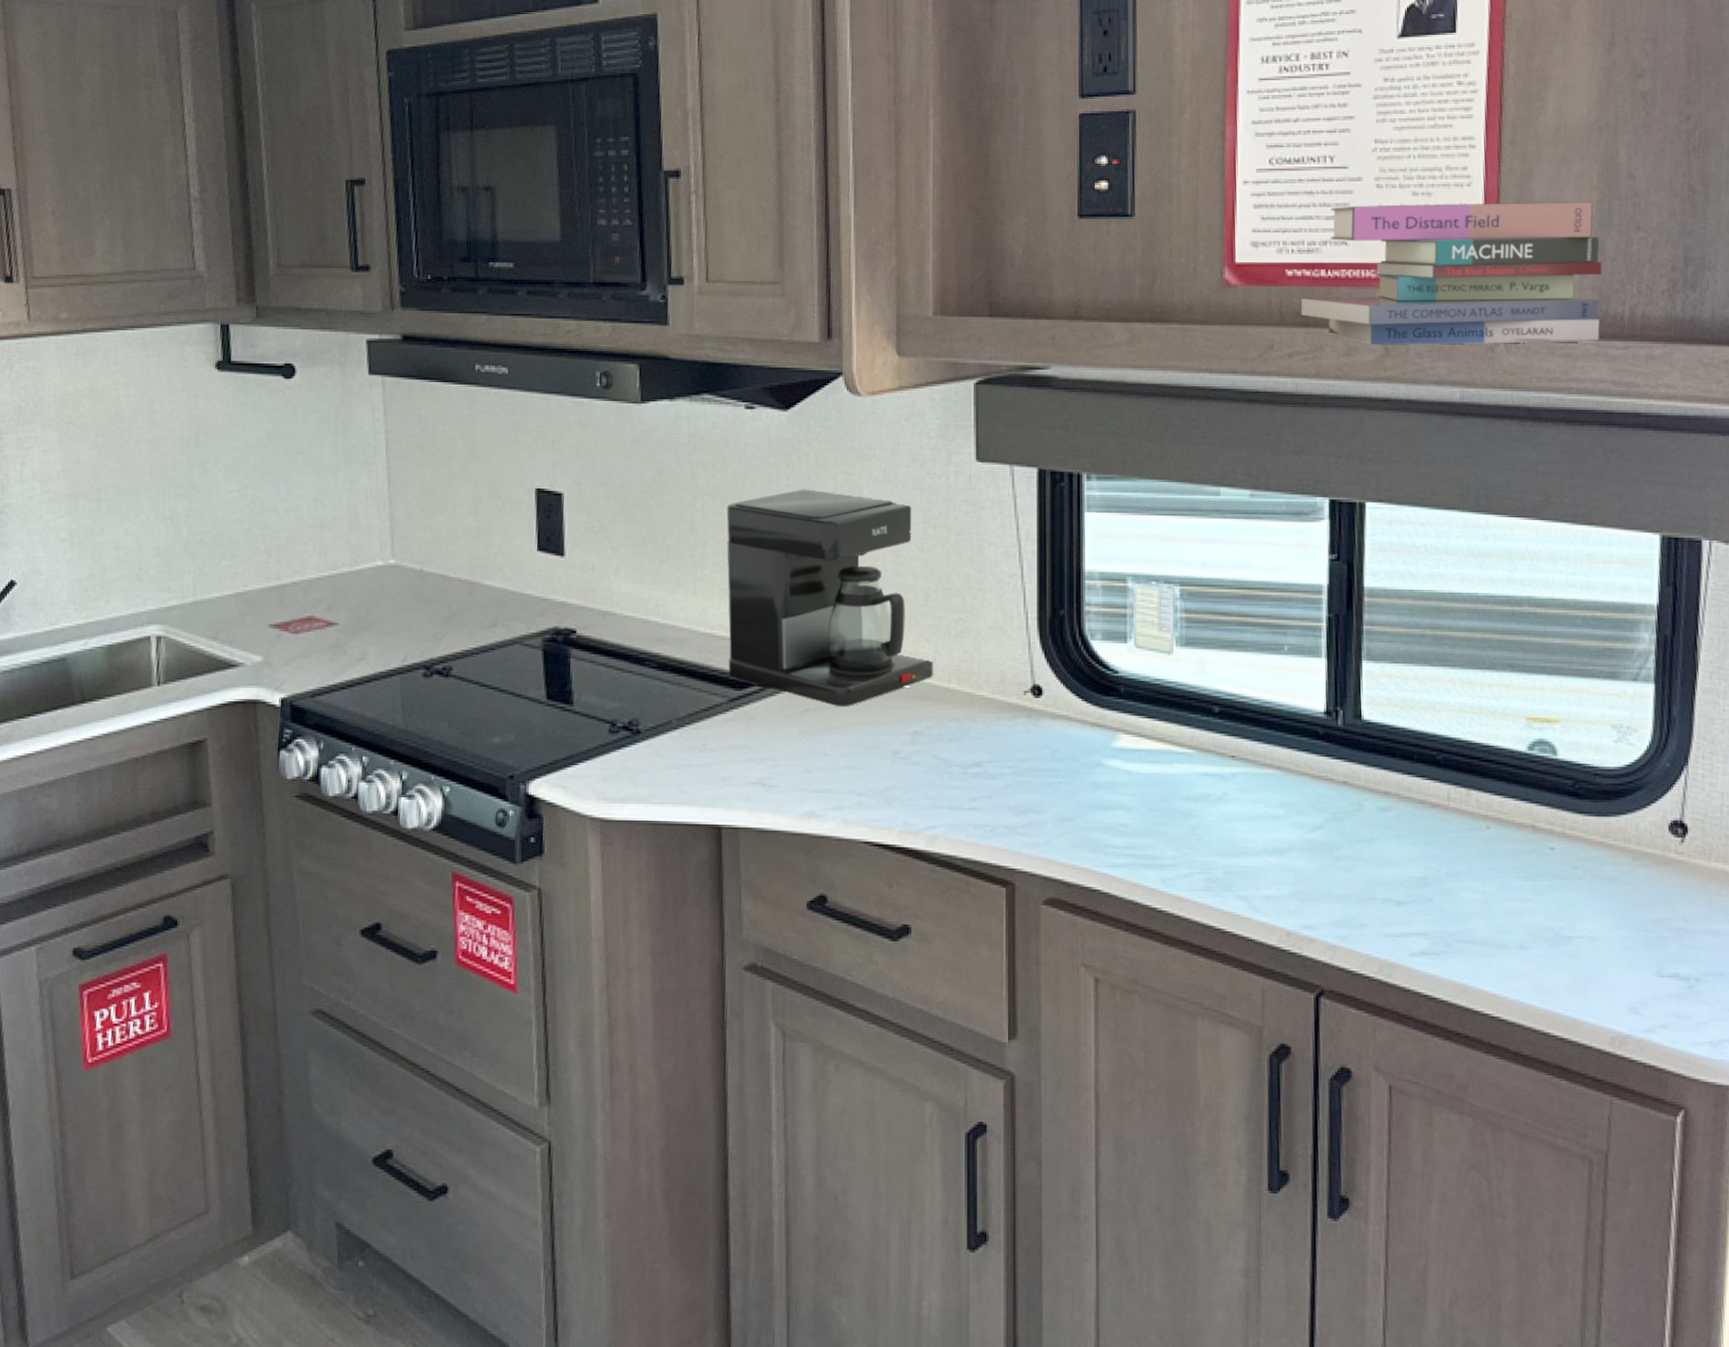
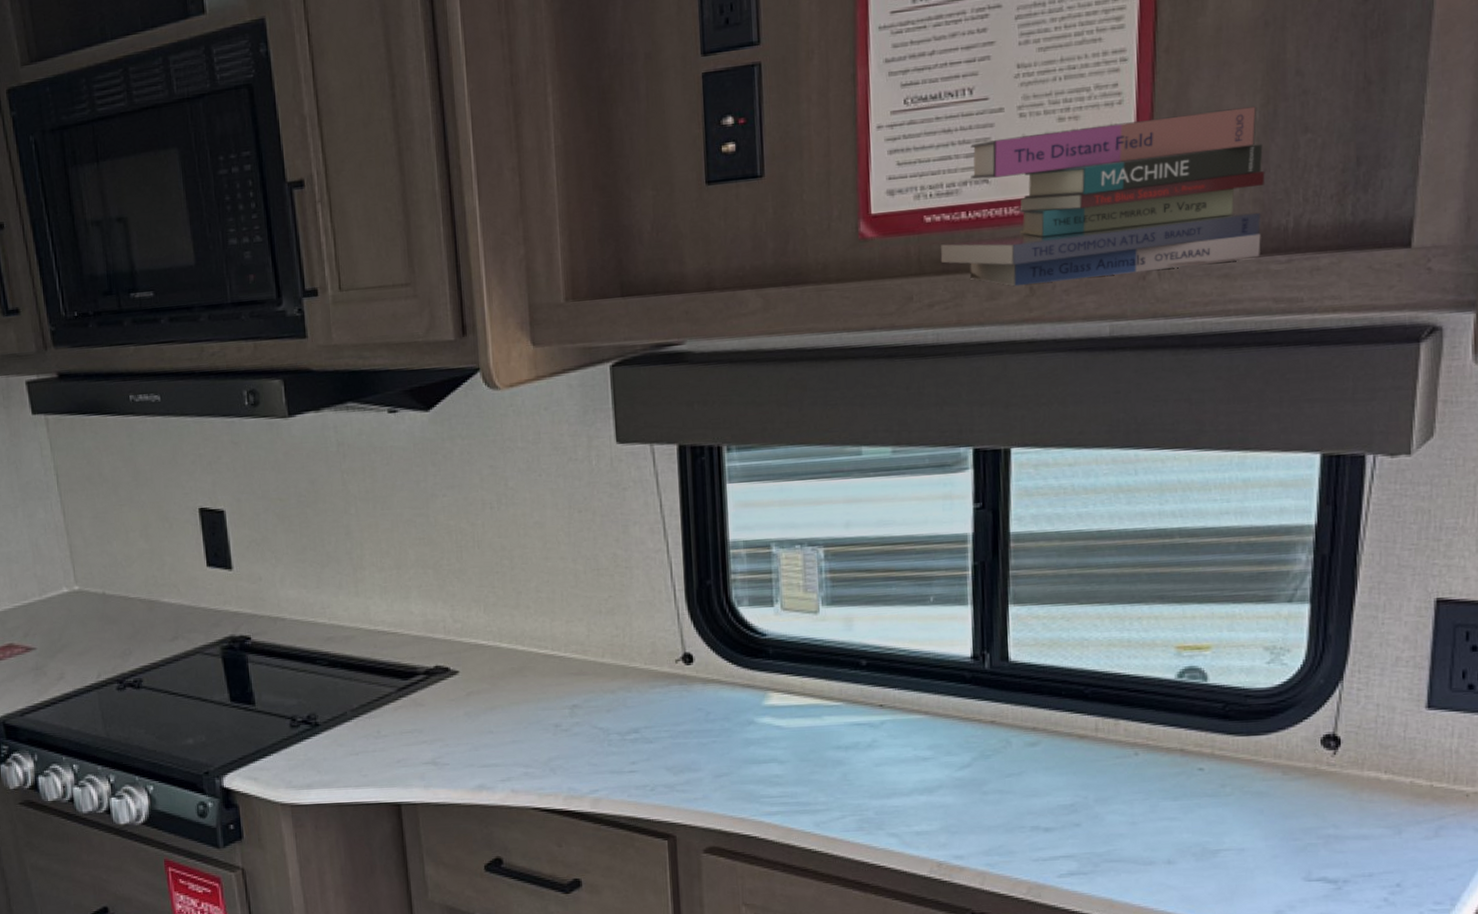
coffee maker: present [726,488,934,706] -> none [379,484,588,687]

